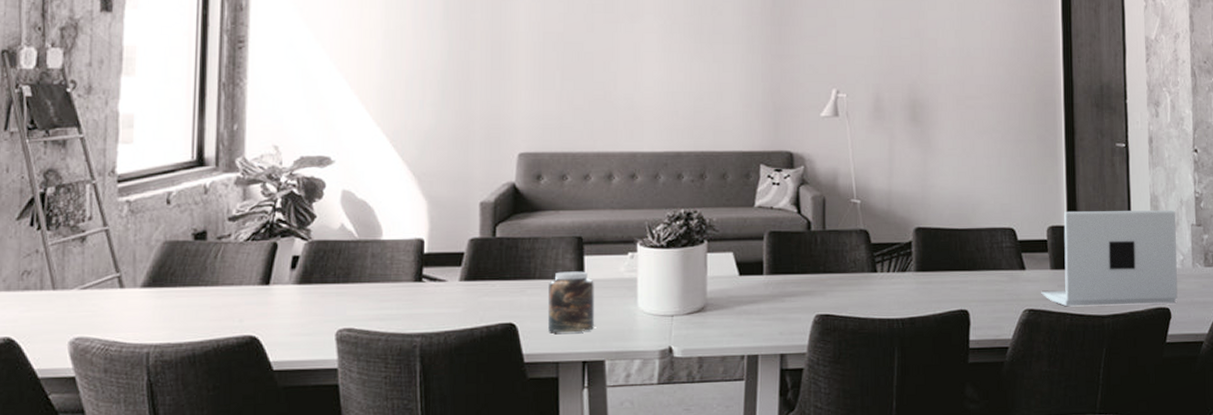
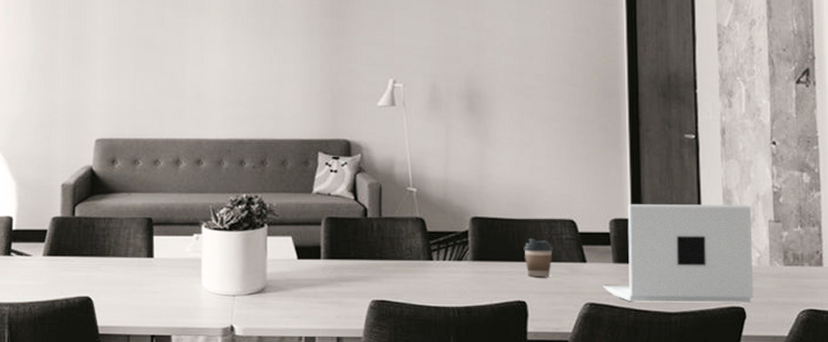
jar: present [547,271,594,333] -> none [120,250,162,308]
coffee cup: none [966,248,994,285] -> present [524,239,553,277]

